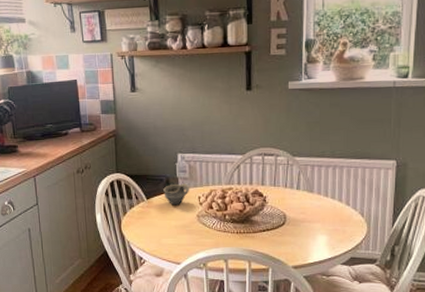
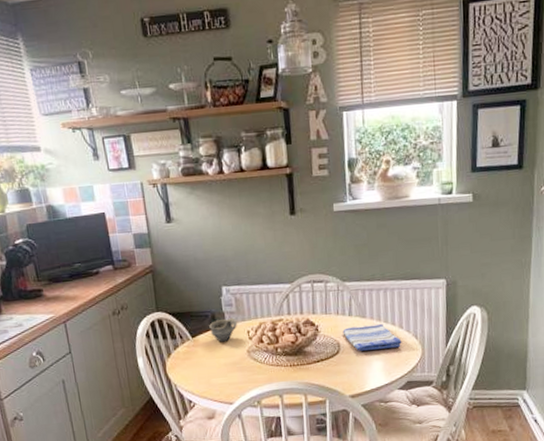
dish towel: none [289,200,348,224] -> present [342,324,402,351]

